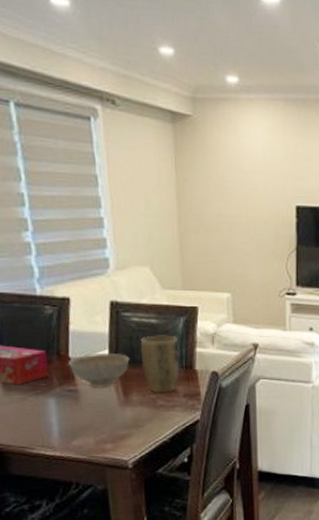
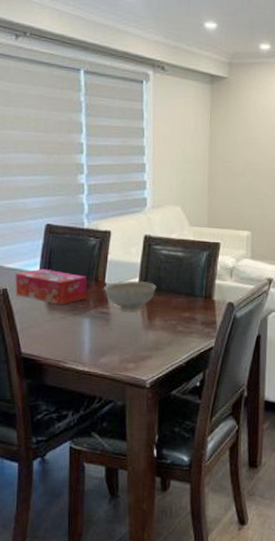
plant pot: present [141,335,181,393] -> none [166,267,202,320]

